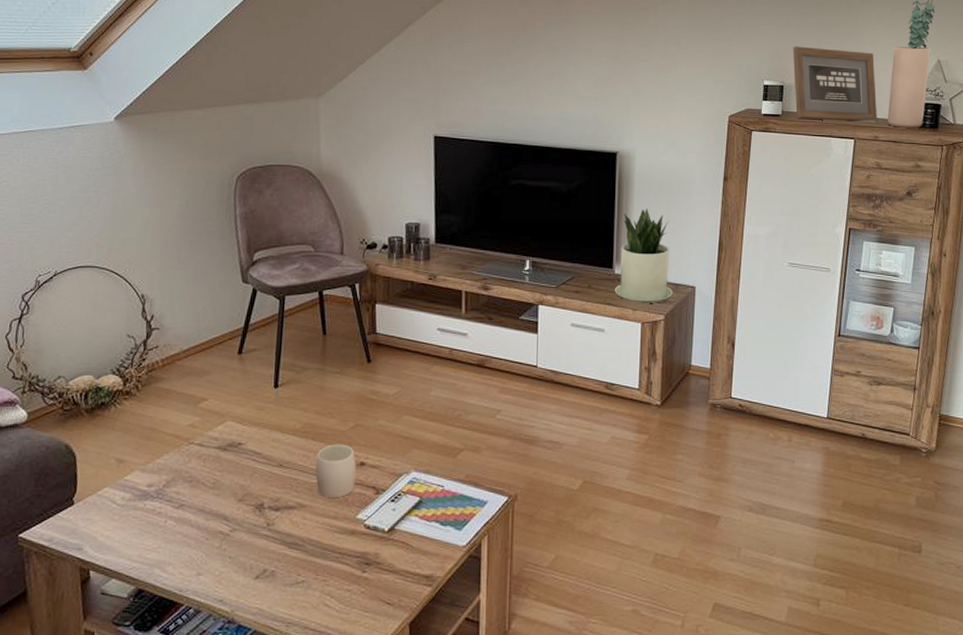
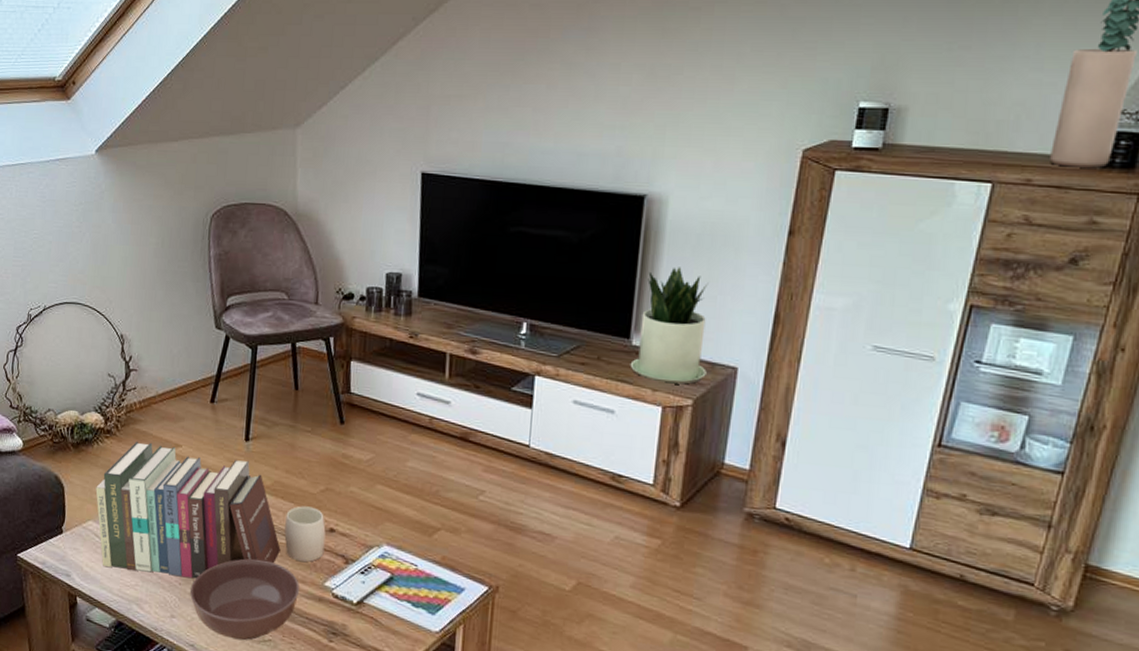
books: none [112,399,312,534] -> present [95,441,281,579]
bowl: none [218,502,332,587] -> present [190,558,299,641]
picture frame: present [793,46,877,122] -> none [903,52,1039,159]

